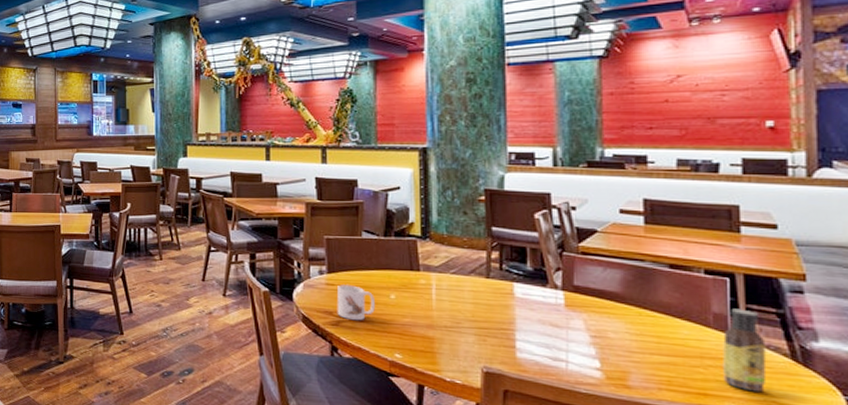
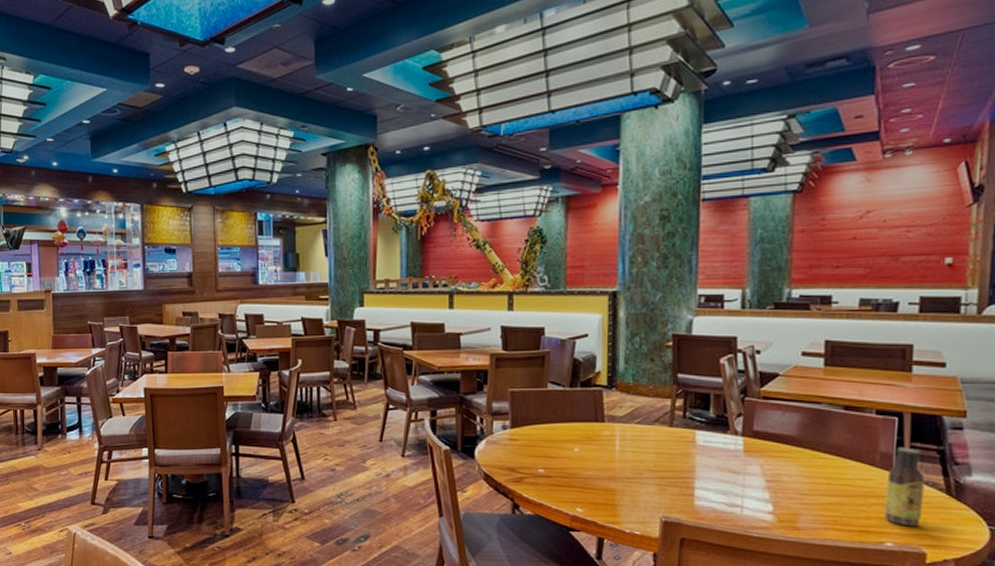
mug: present [336,285,375,321] -> none [519,439,558,476]

